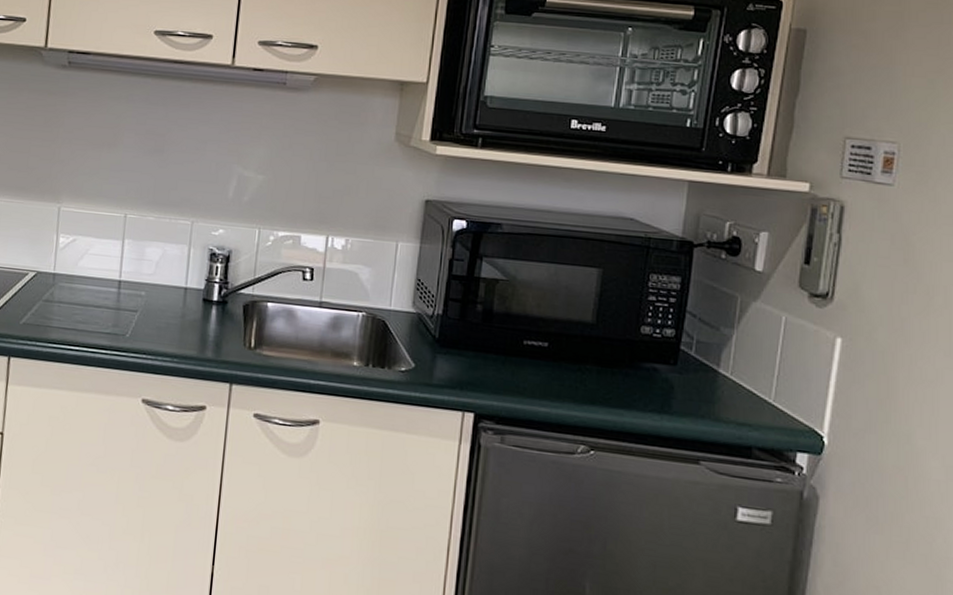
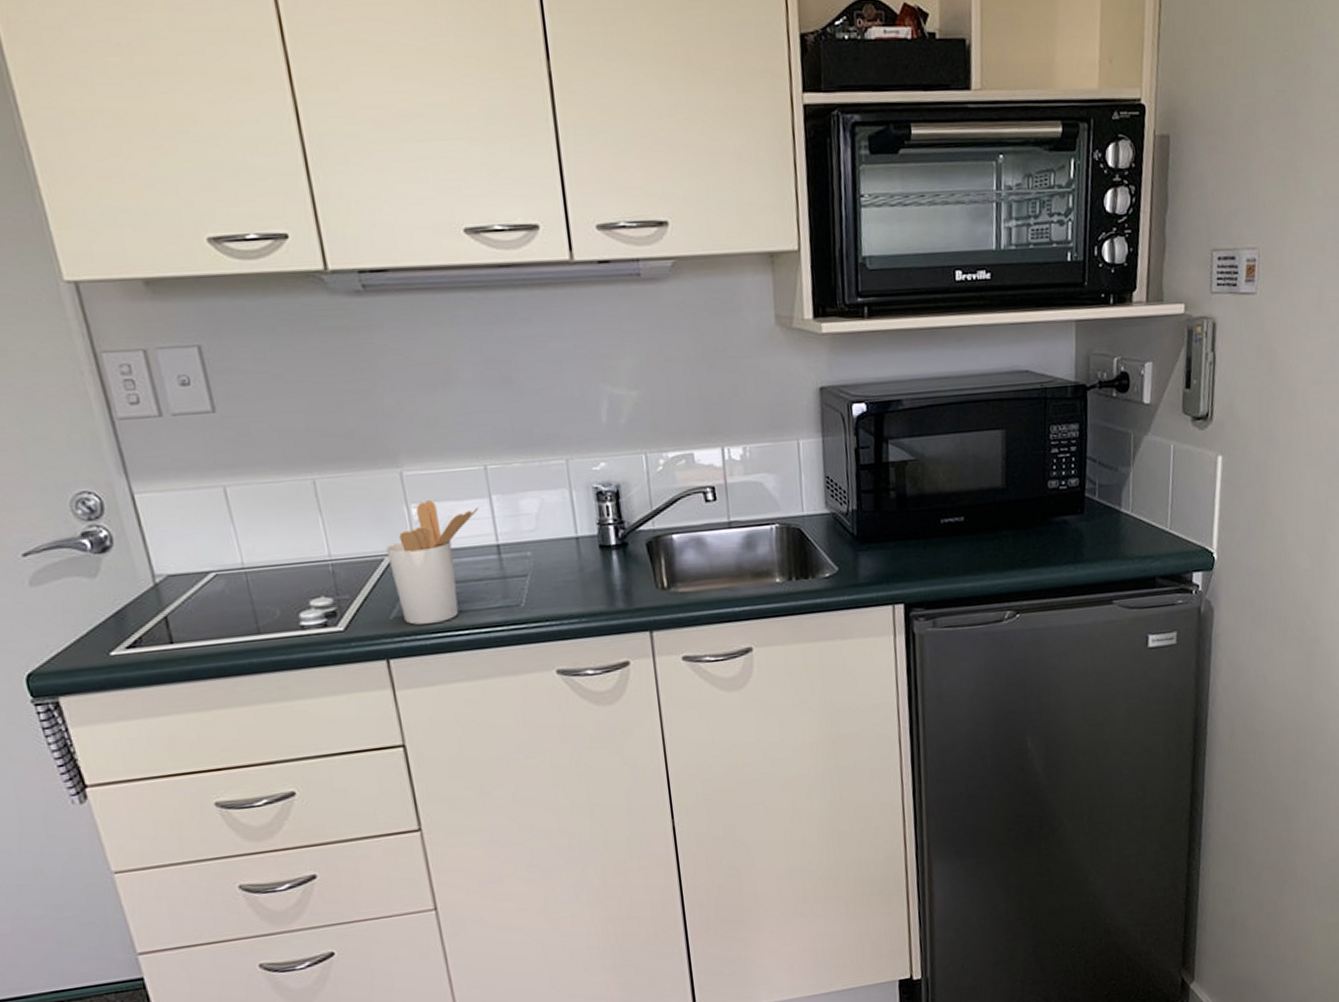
utensil holder: none [30,233,113,336] -> present [386,500,479,625]

